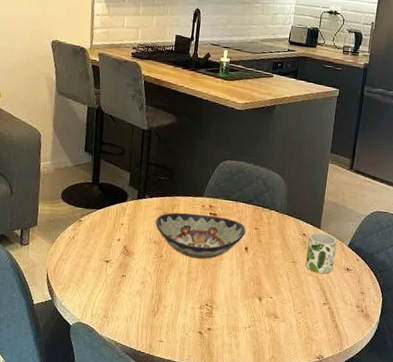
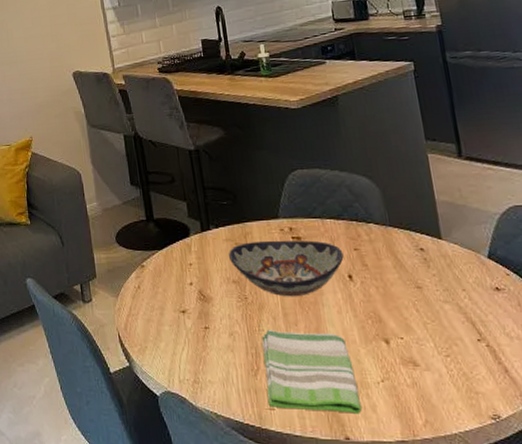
dish towel: none [159,281,231,349] -> present [262,329,362,414]
mug: present [305,232,337,274] -> none [429,243,477,300]

